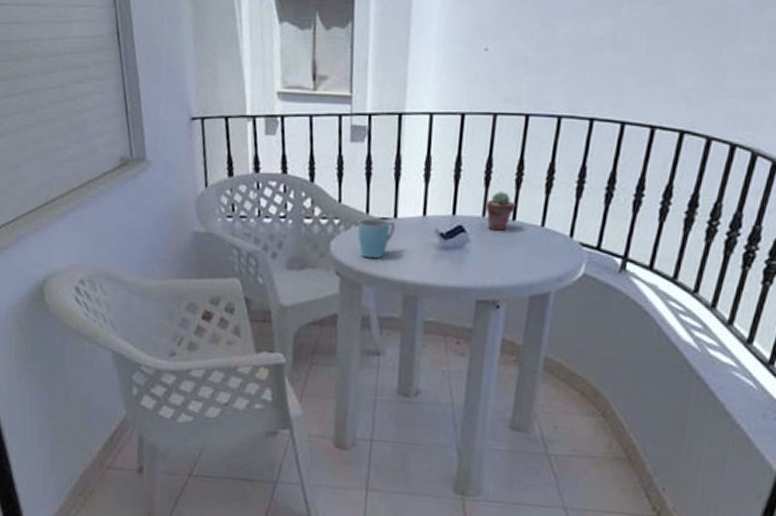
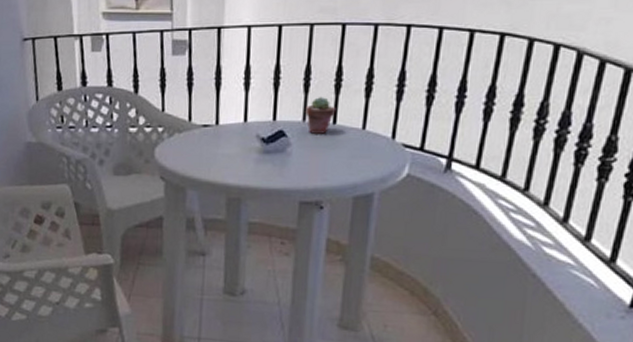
mug: present [357,217,395,259] -> none [180,125,217,164]

